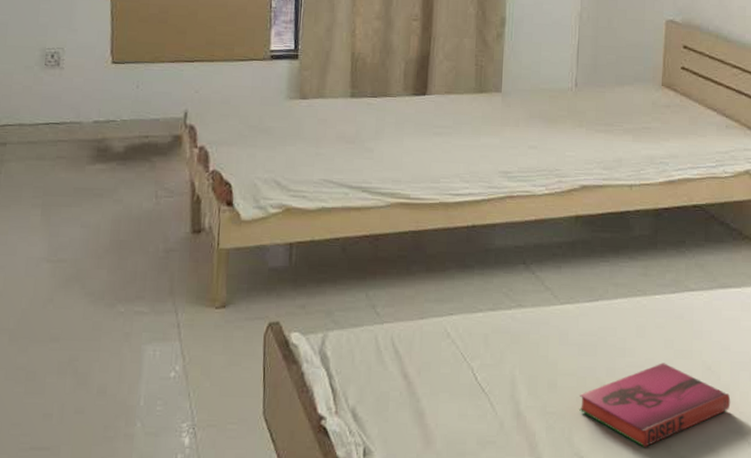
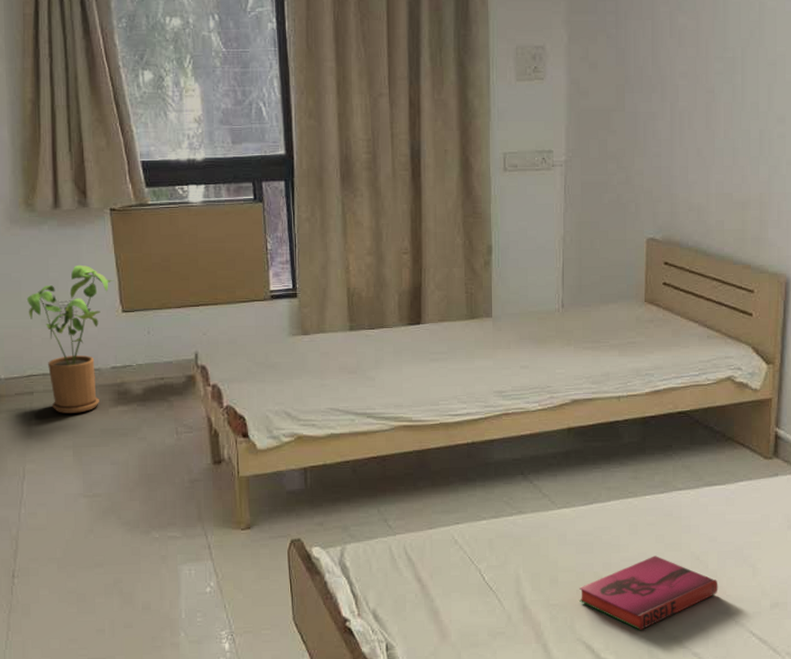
house plant: none [11,10,107,169] -> present [26,264,114,413]

